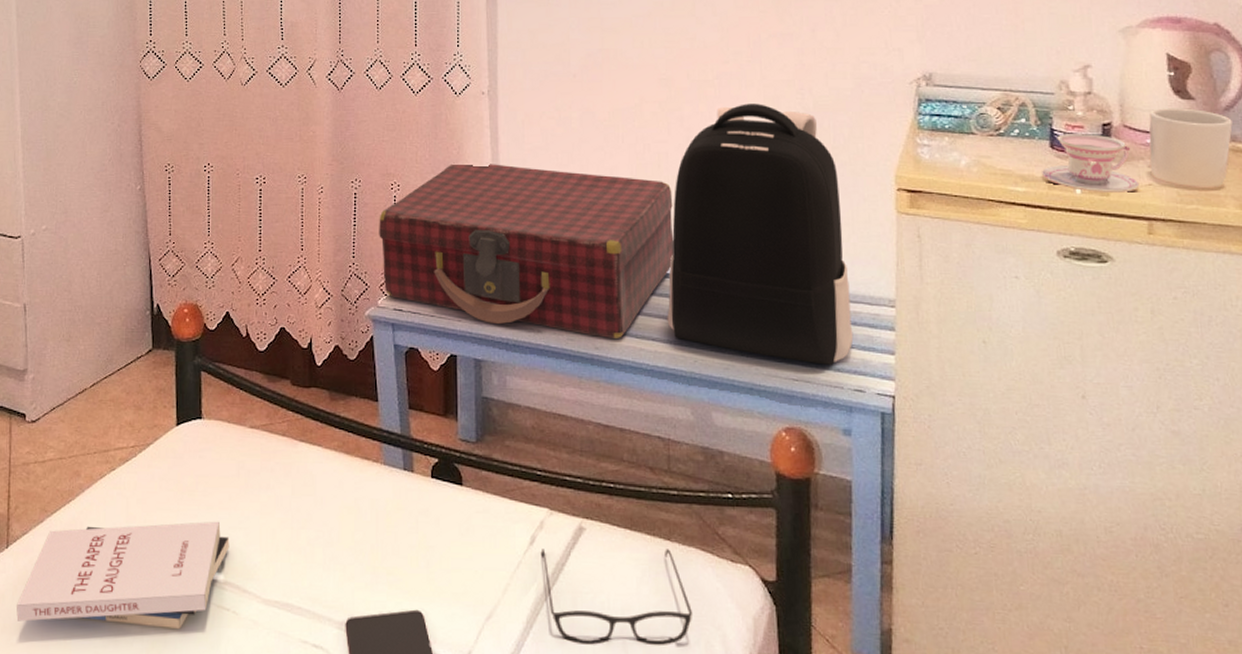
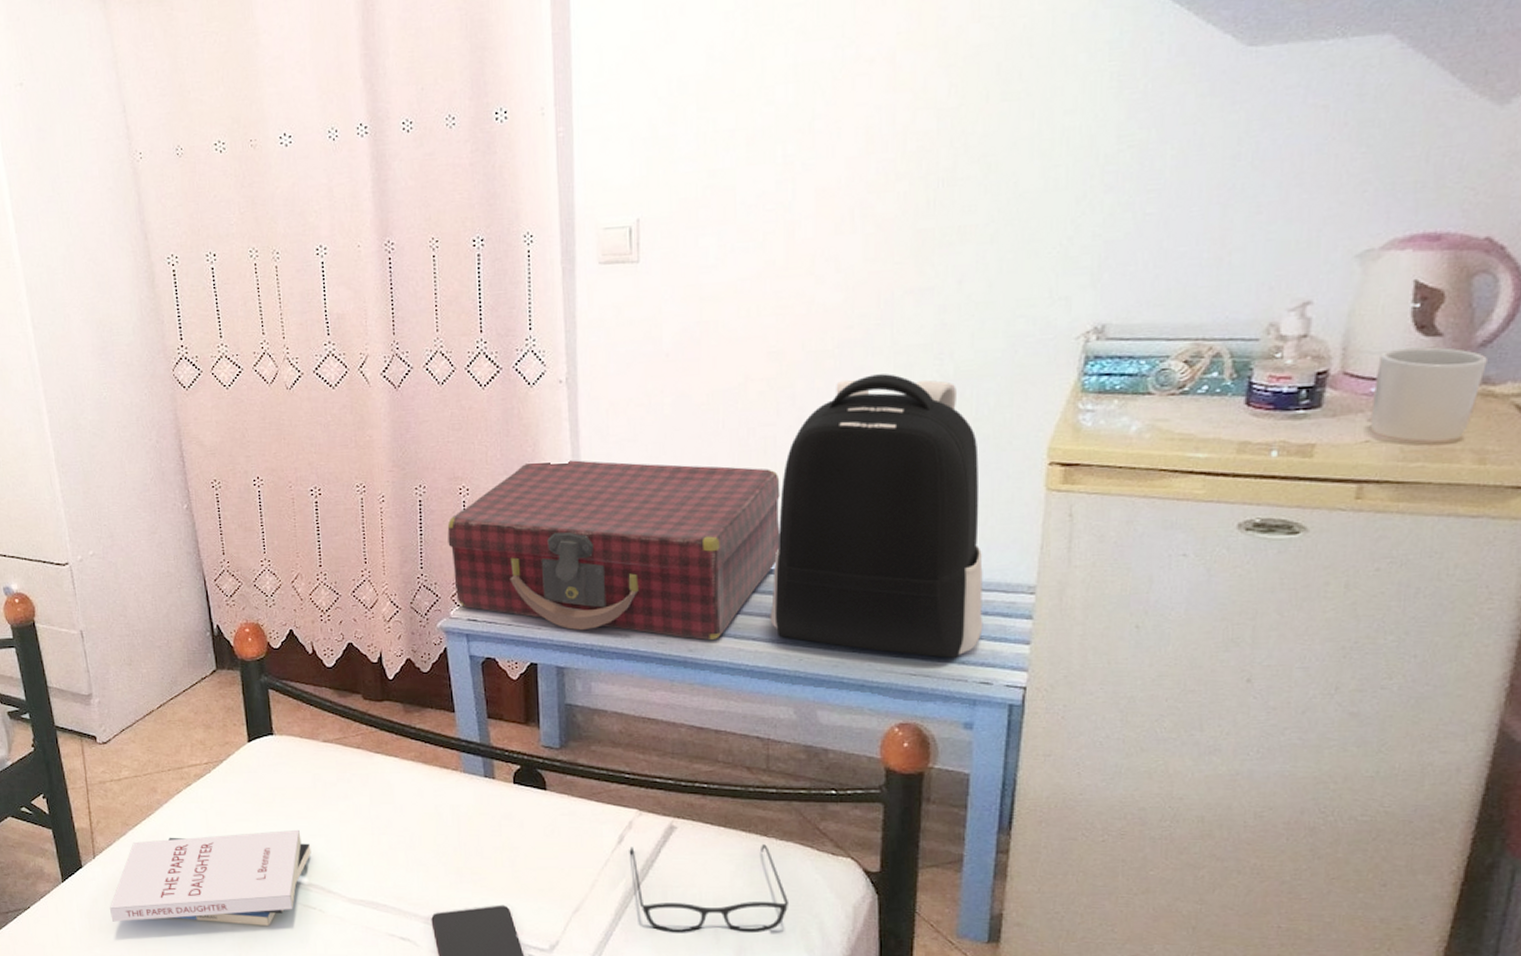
teacup: present [1041,134,1140,192] -> none [1229,385,1354,454]

